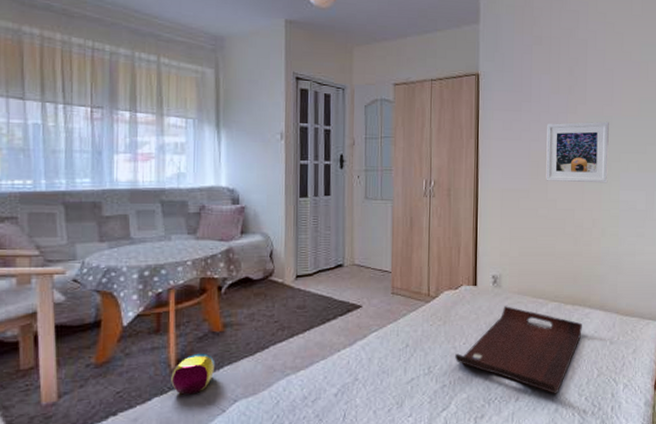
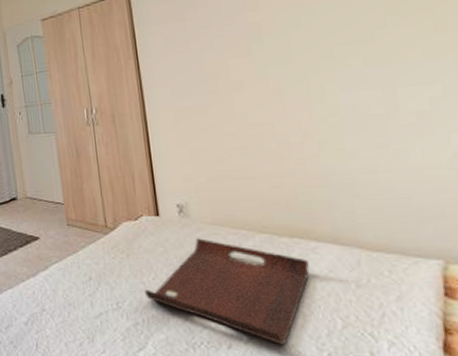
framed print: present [546,121,609,183] -> none [220,11,318,93]

